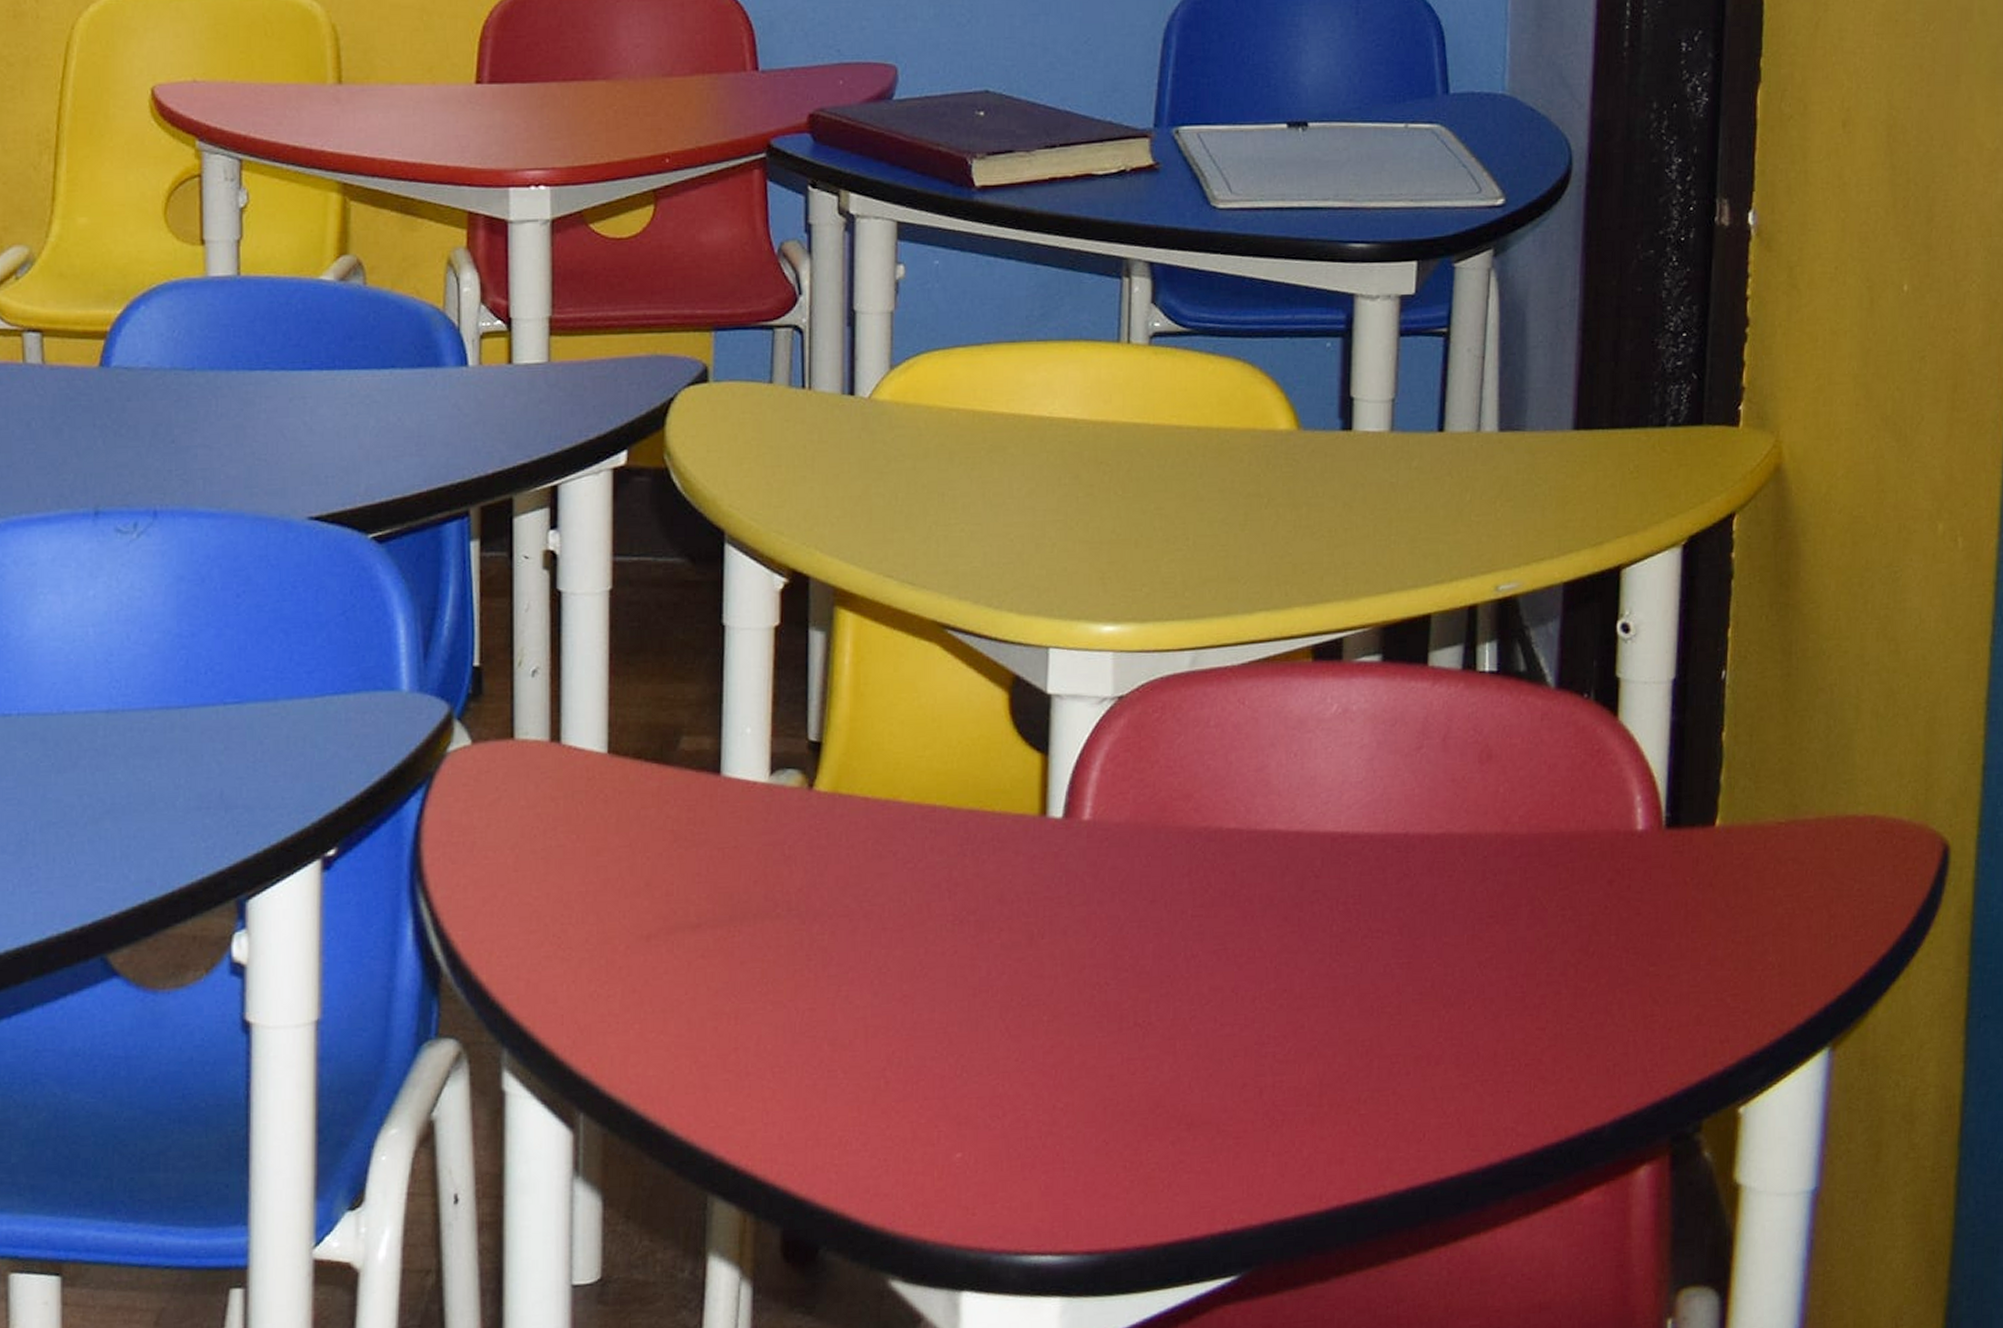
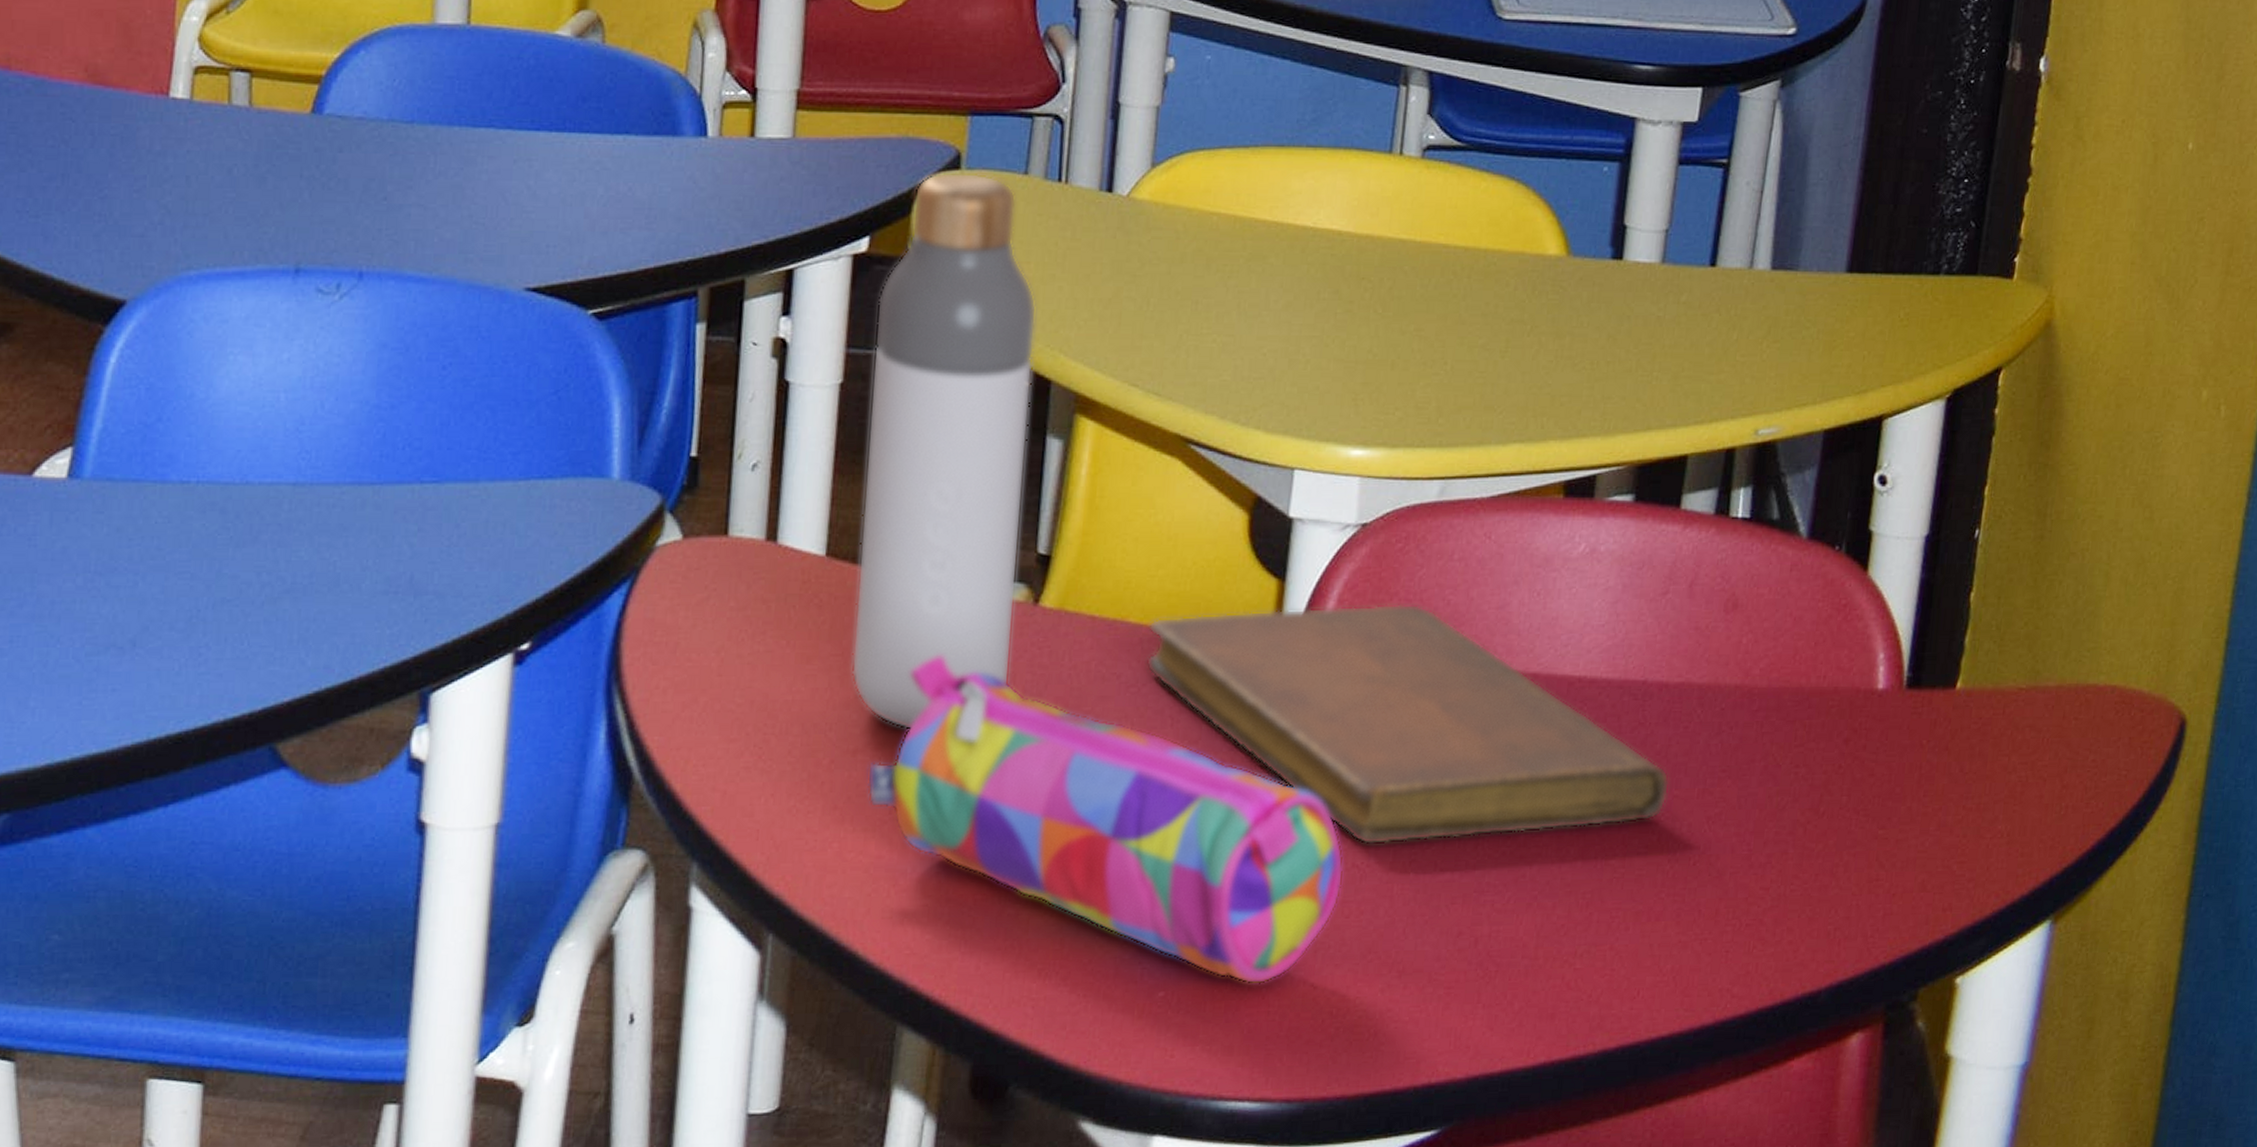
bottle: none [639,384,791,915] -> present [851,172,1037,730]
pencil case: none [662,842,1127,1143] -> present [866,655,1344,985]
notebook: none [920,770,1439,1004] -> present [1146,604,1670,845]

